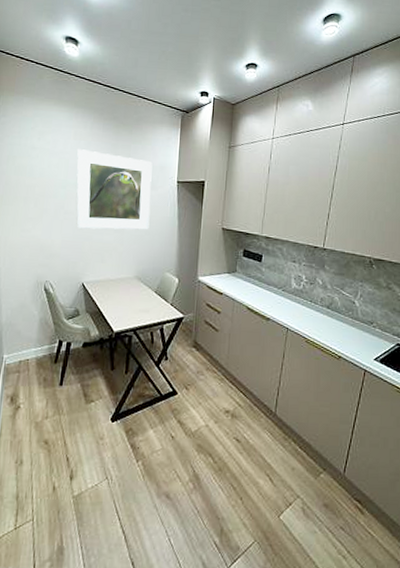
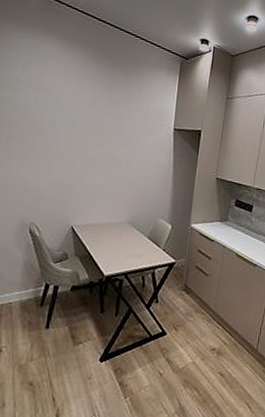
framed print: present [76,149,153,230] -> none [65,86,149,176]

